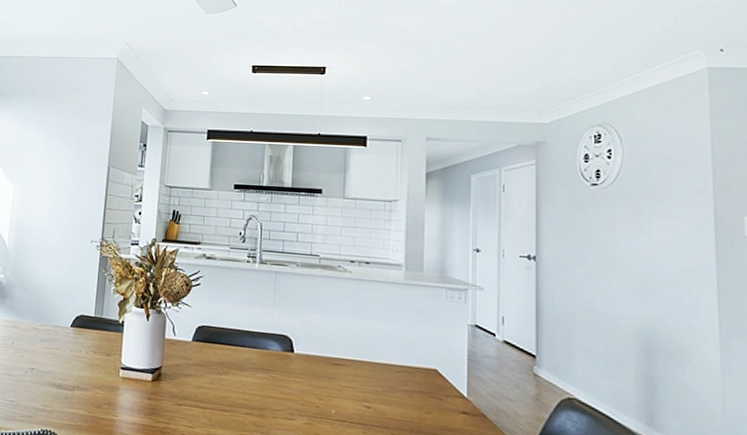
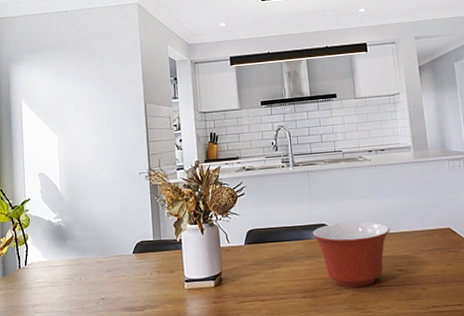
mixing bowl: none [270,337,363,417] -> present [312,221,390,288]

